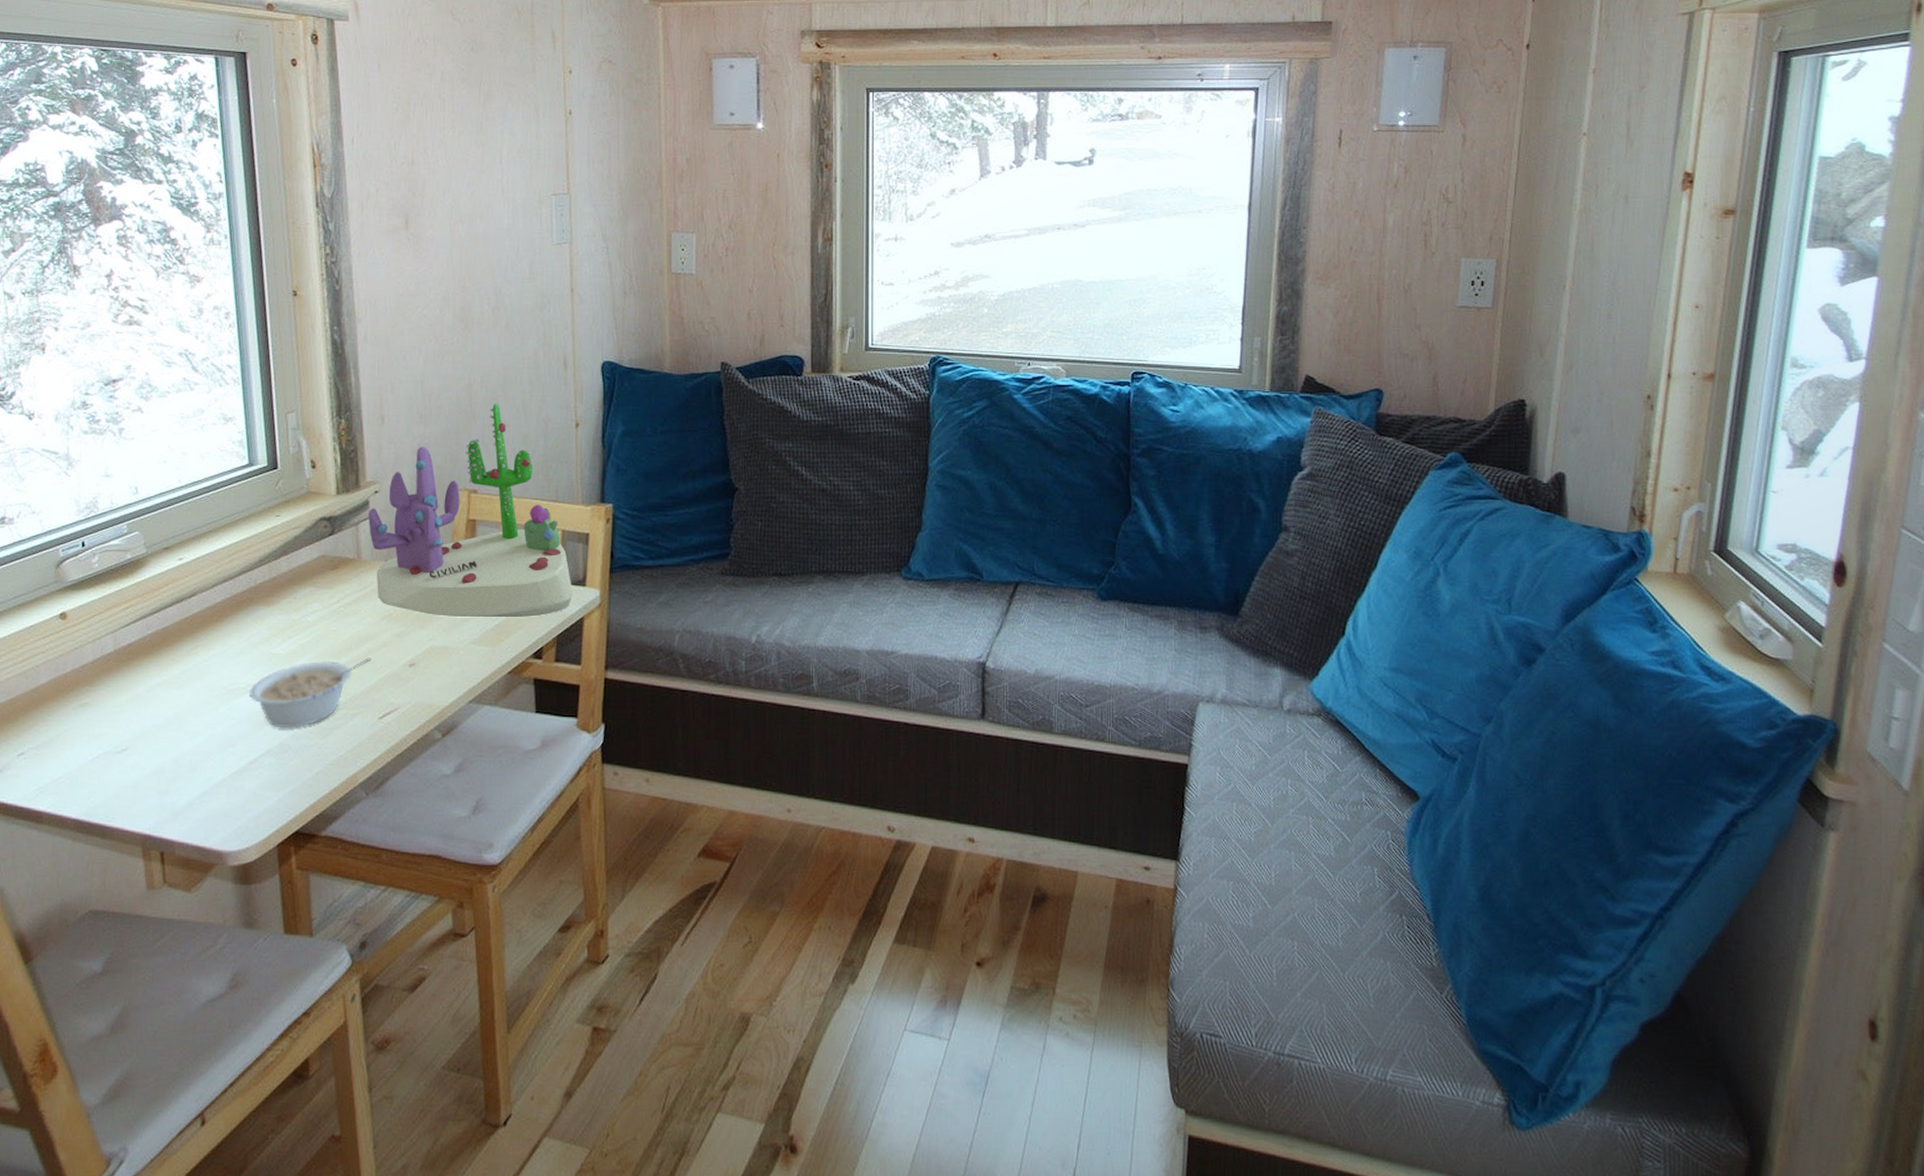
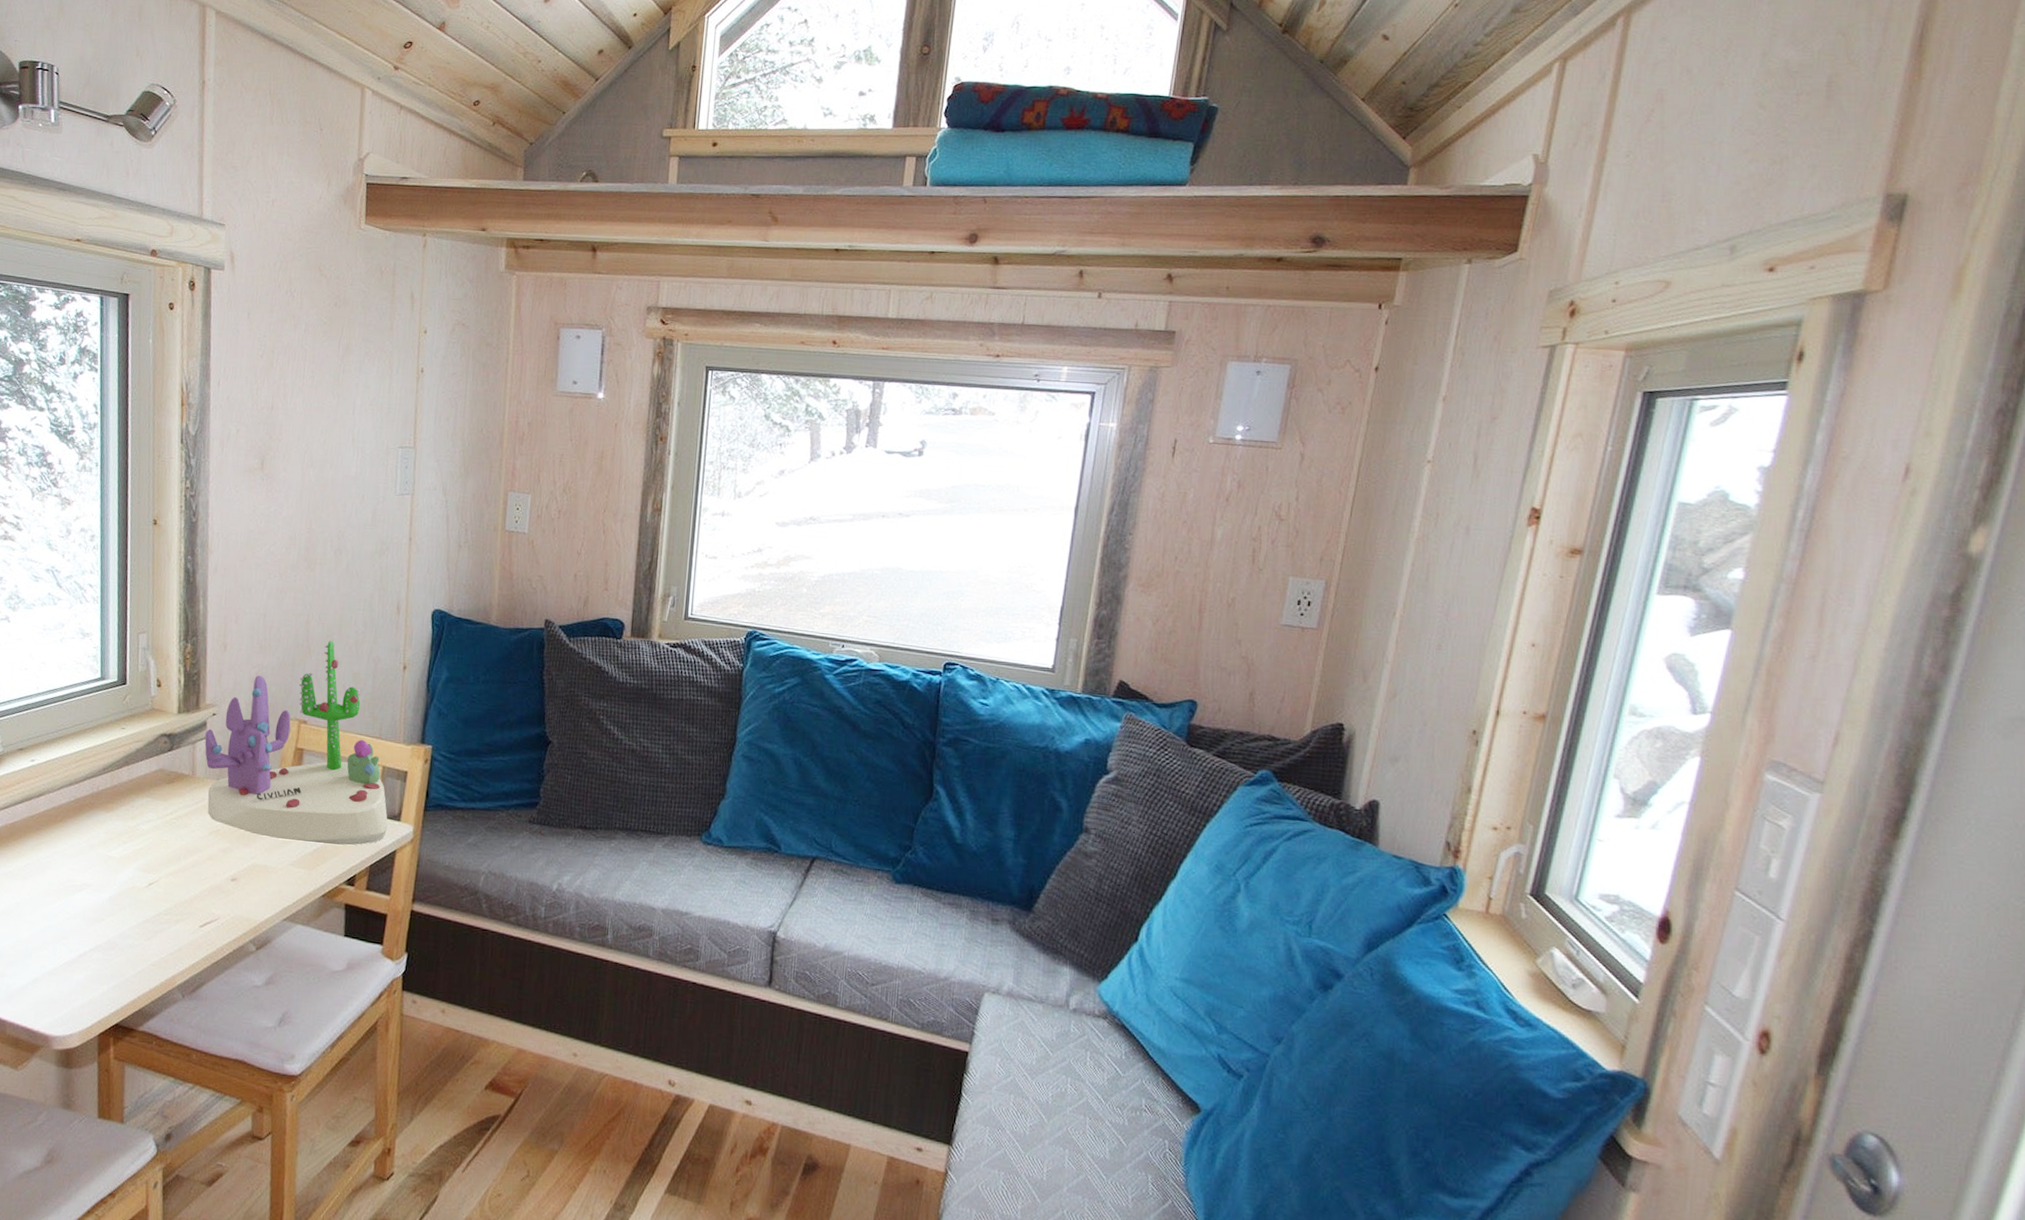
legume: present [248,658,371,728] -> none [83,867,197,928]

